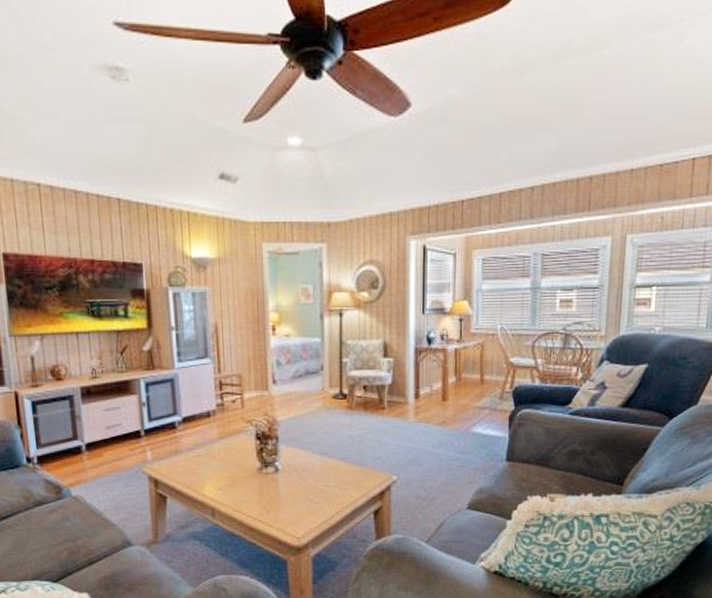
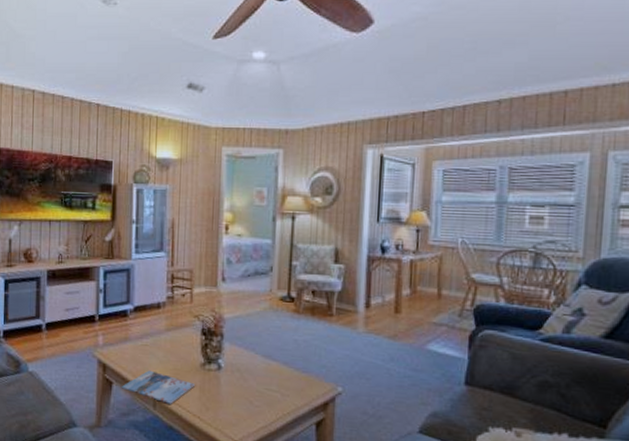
magazine: none [176,480,254,513] -> present [121,370,196,405]

